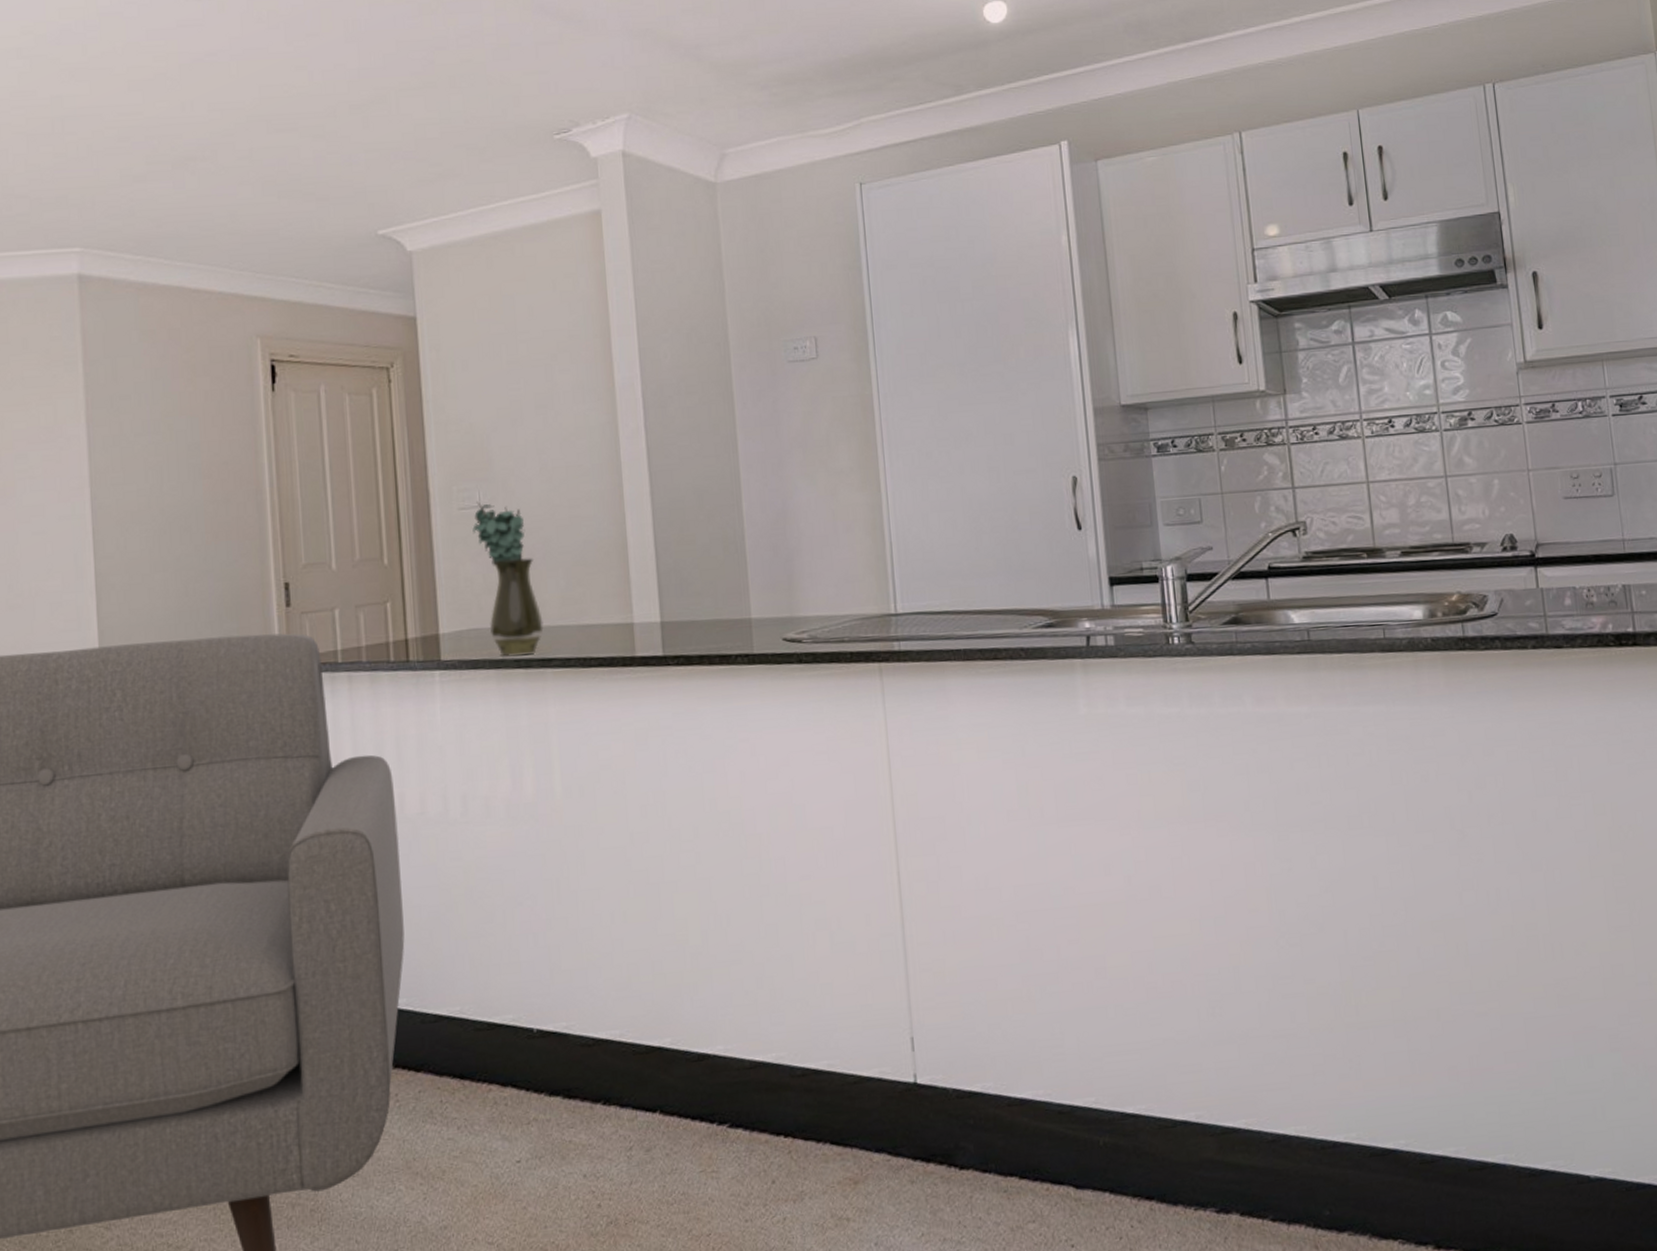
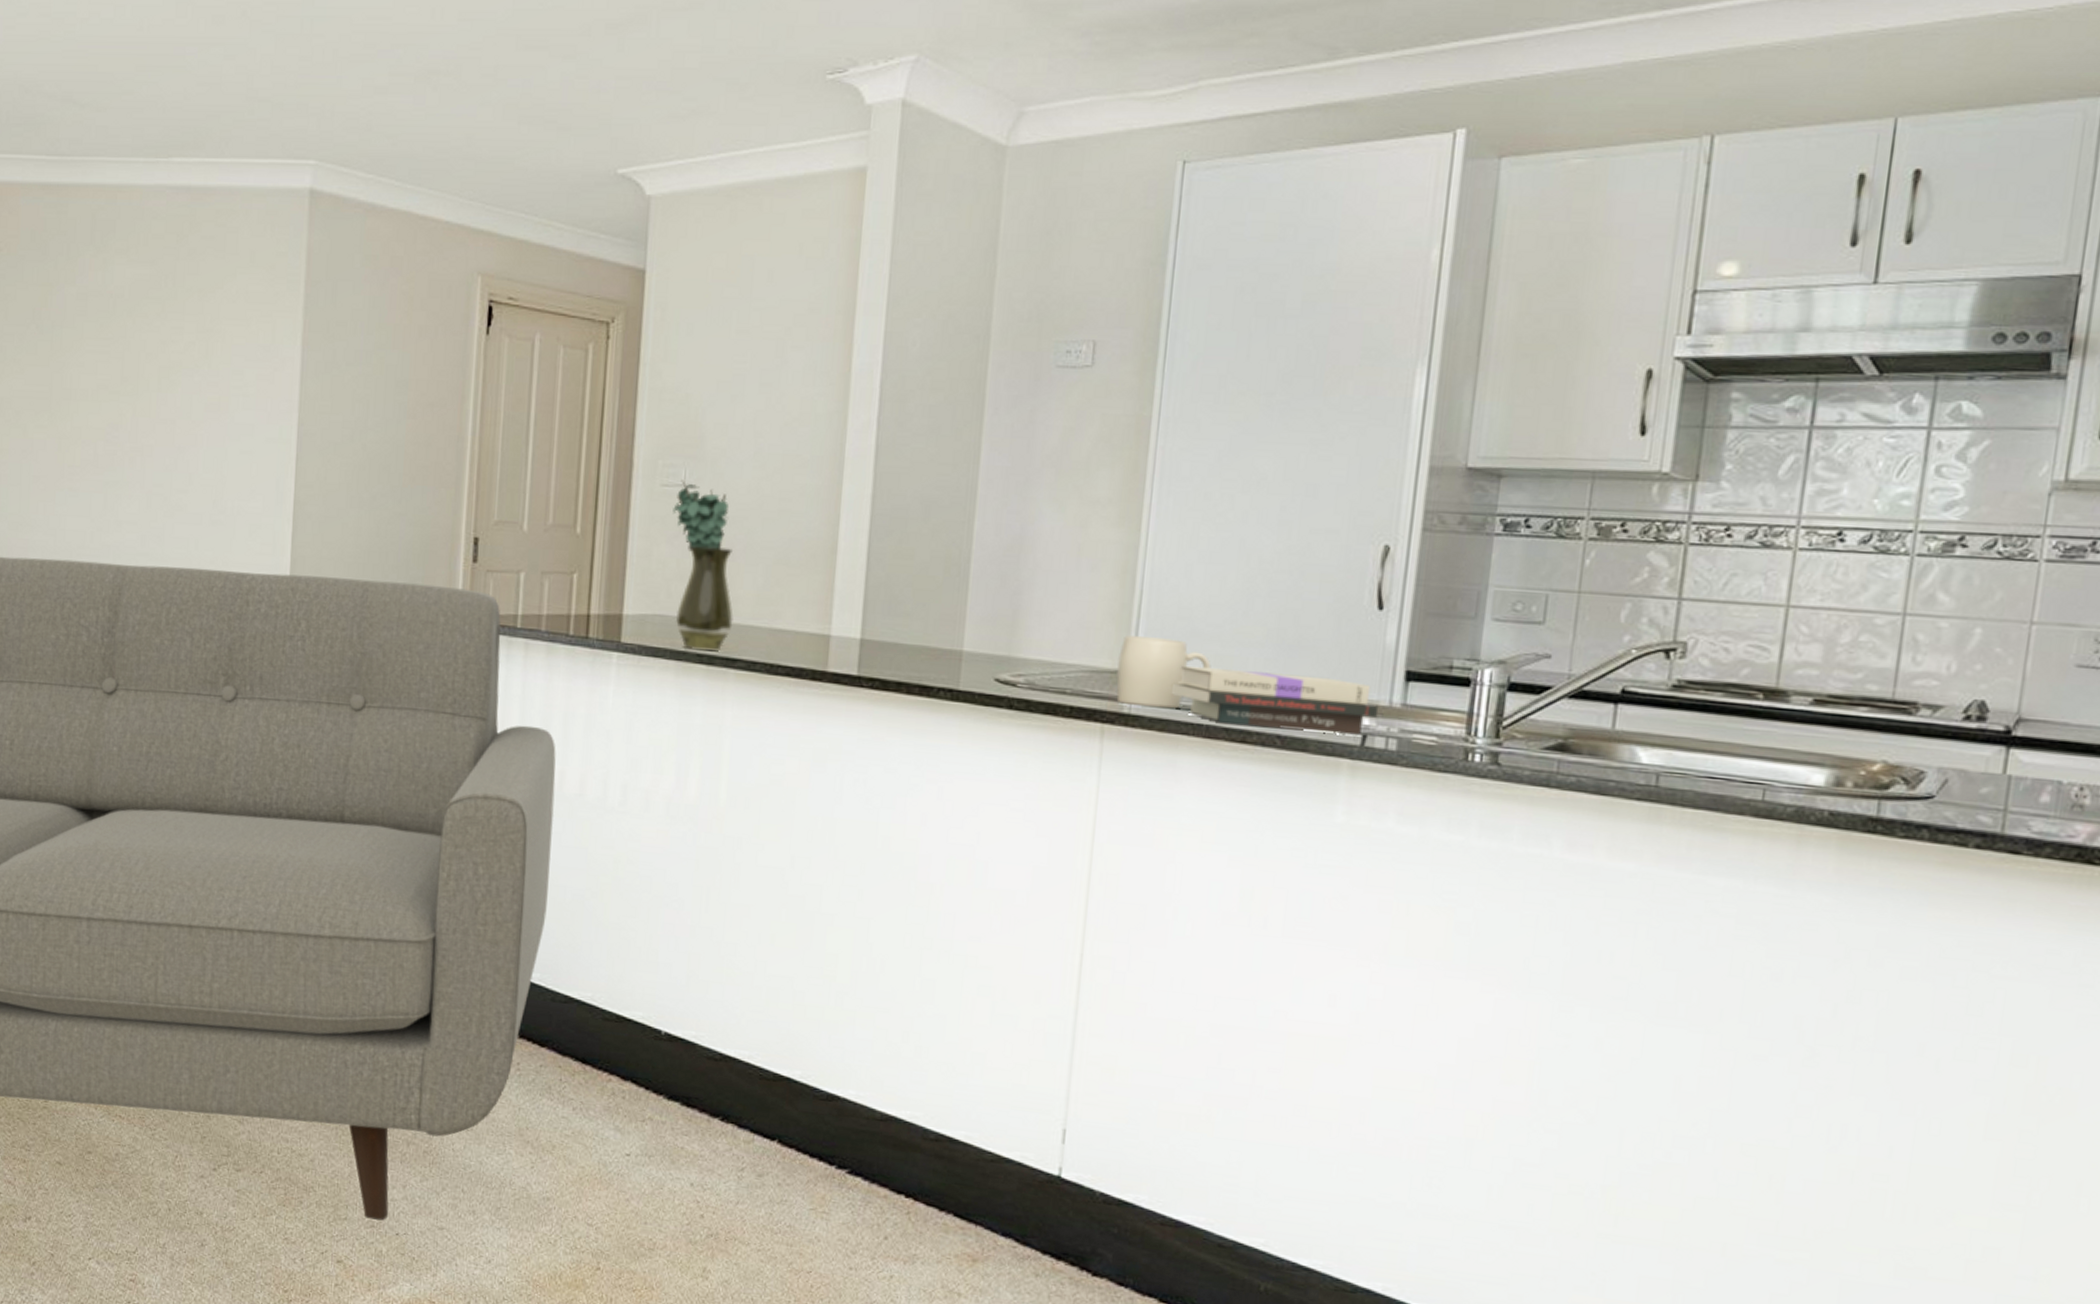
mug: none [882,580,958,643] -> present [1116,636,1211,709]
books: none [929,592,1095,646] -> present [1171,665,1379,735]

